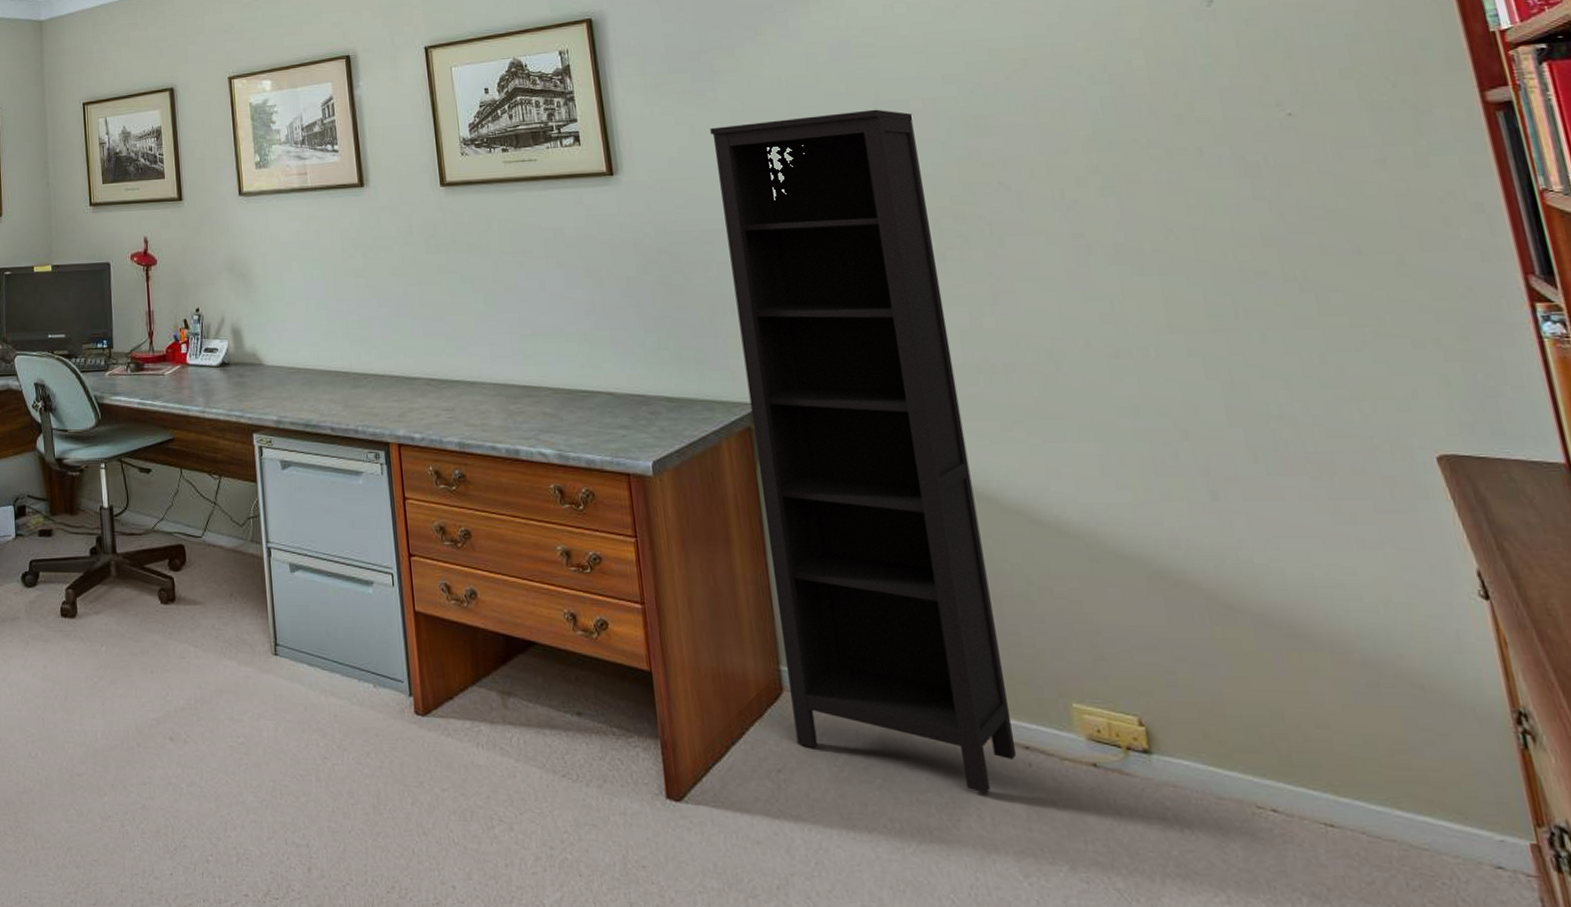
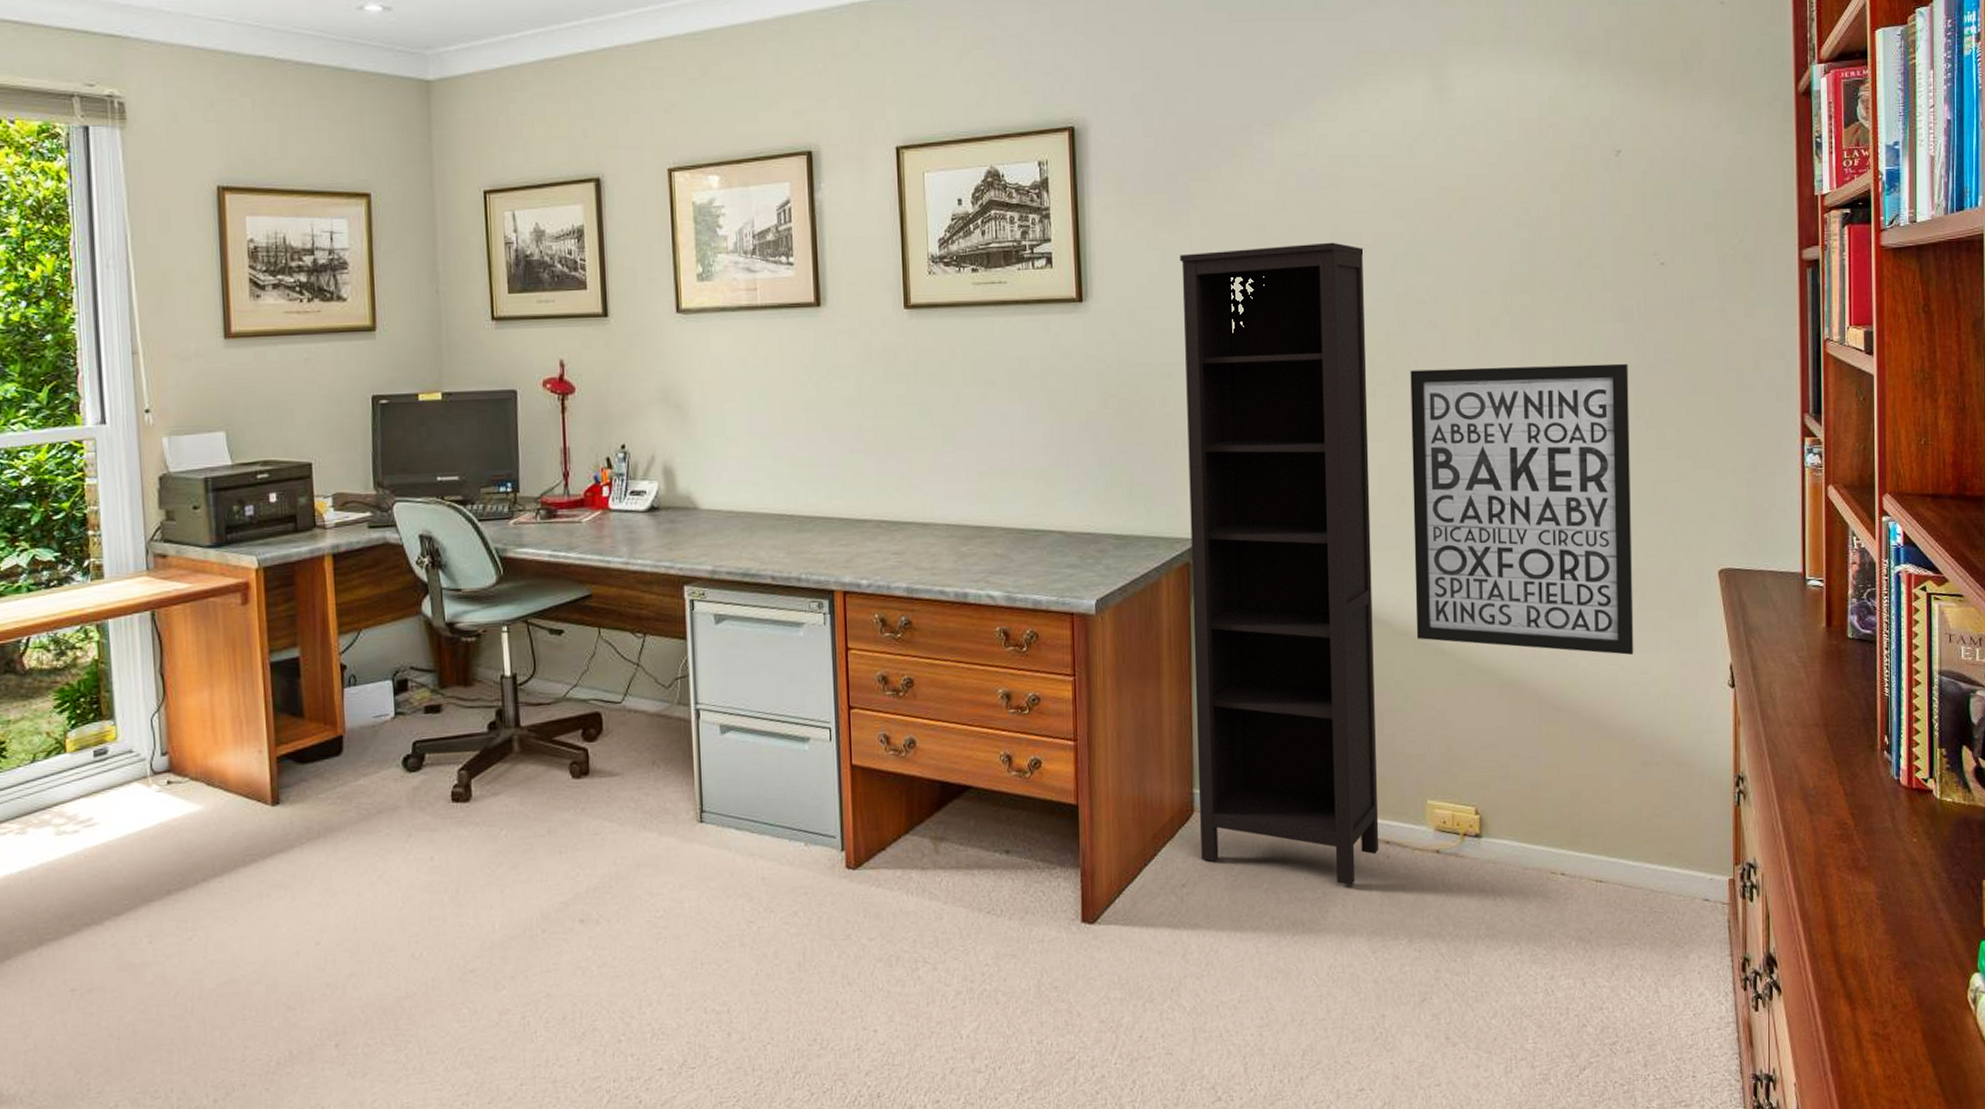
wall art: none [984,221,1331,551] -> present [1410,363,1634,655]

